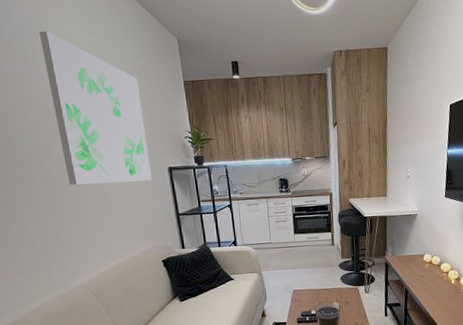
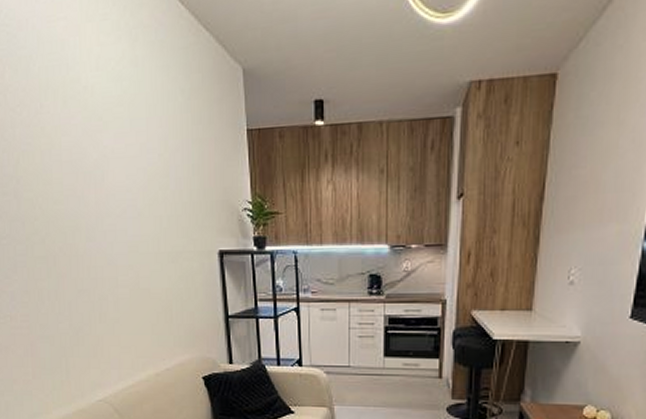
wall art: present [39,30,152,185] -> none [71,61,197,269]

